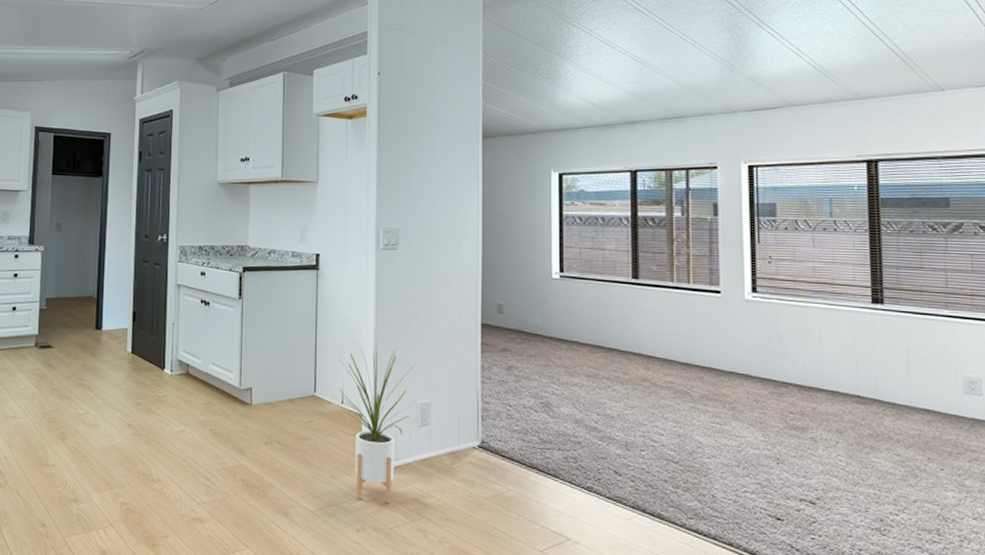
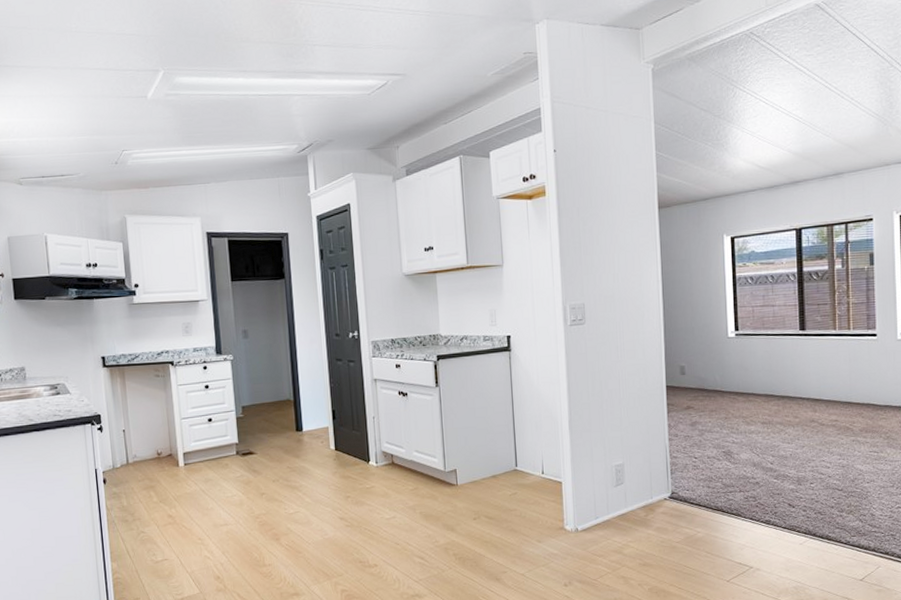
house plant: present [338,345,416,504] -> none [535,417,610,559]

